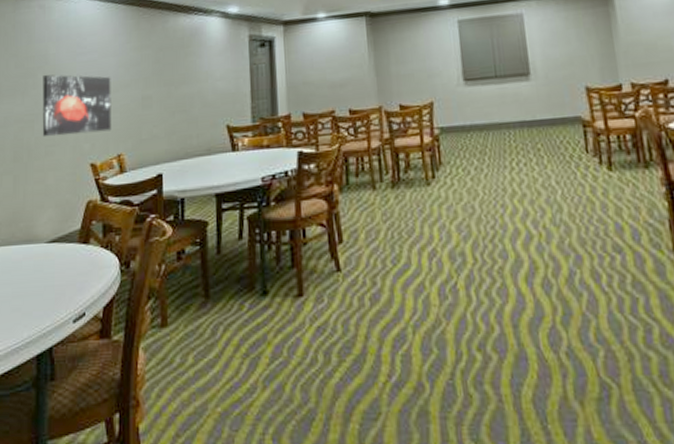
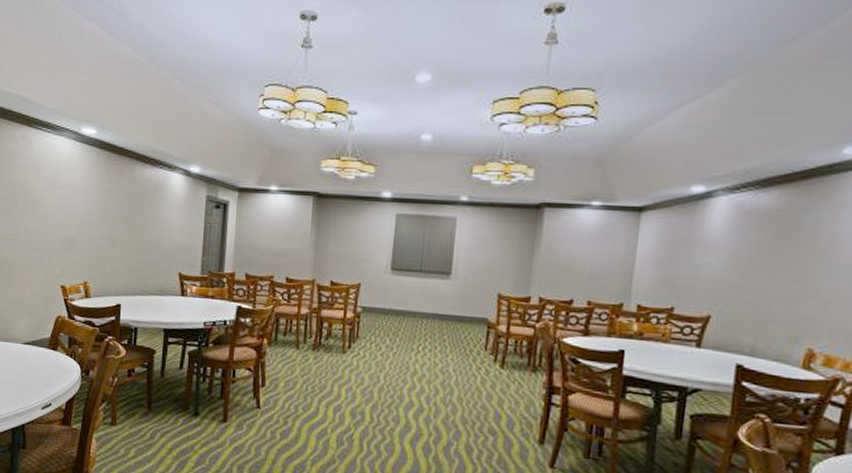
wall art: present [42,74,112,137] -> none [21,202,82,260]

